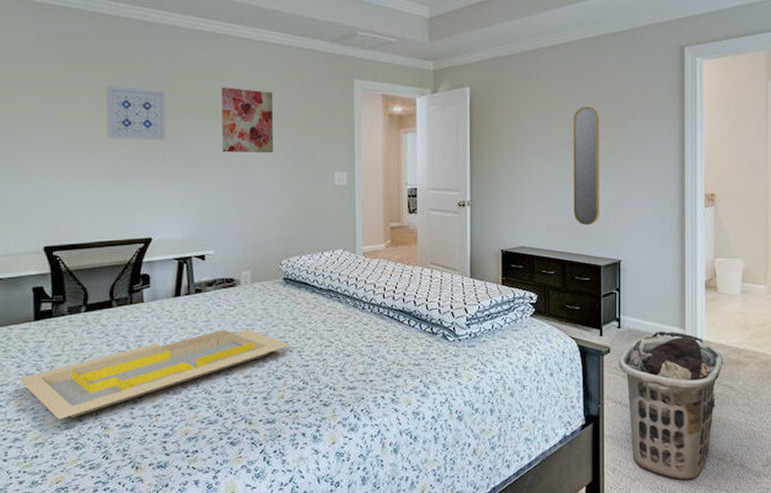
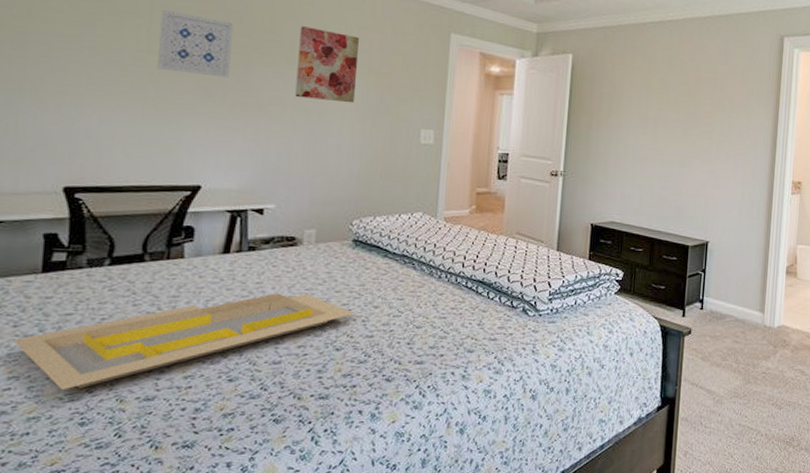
home mirror: present [573,107,600,226] -> none [666,85,699,205]
clothes hamper: present [618,330,723,481] -> none [698,314,798,464]

